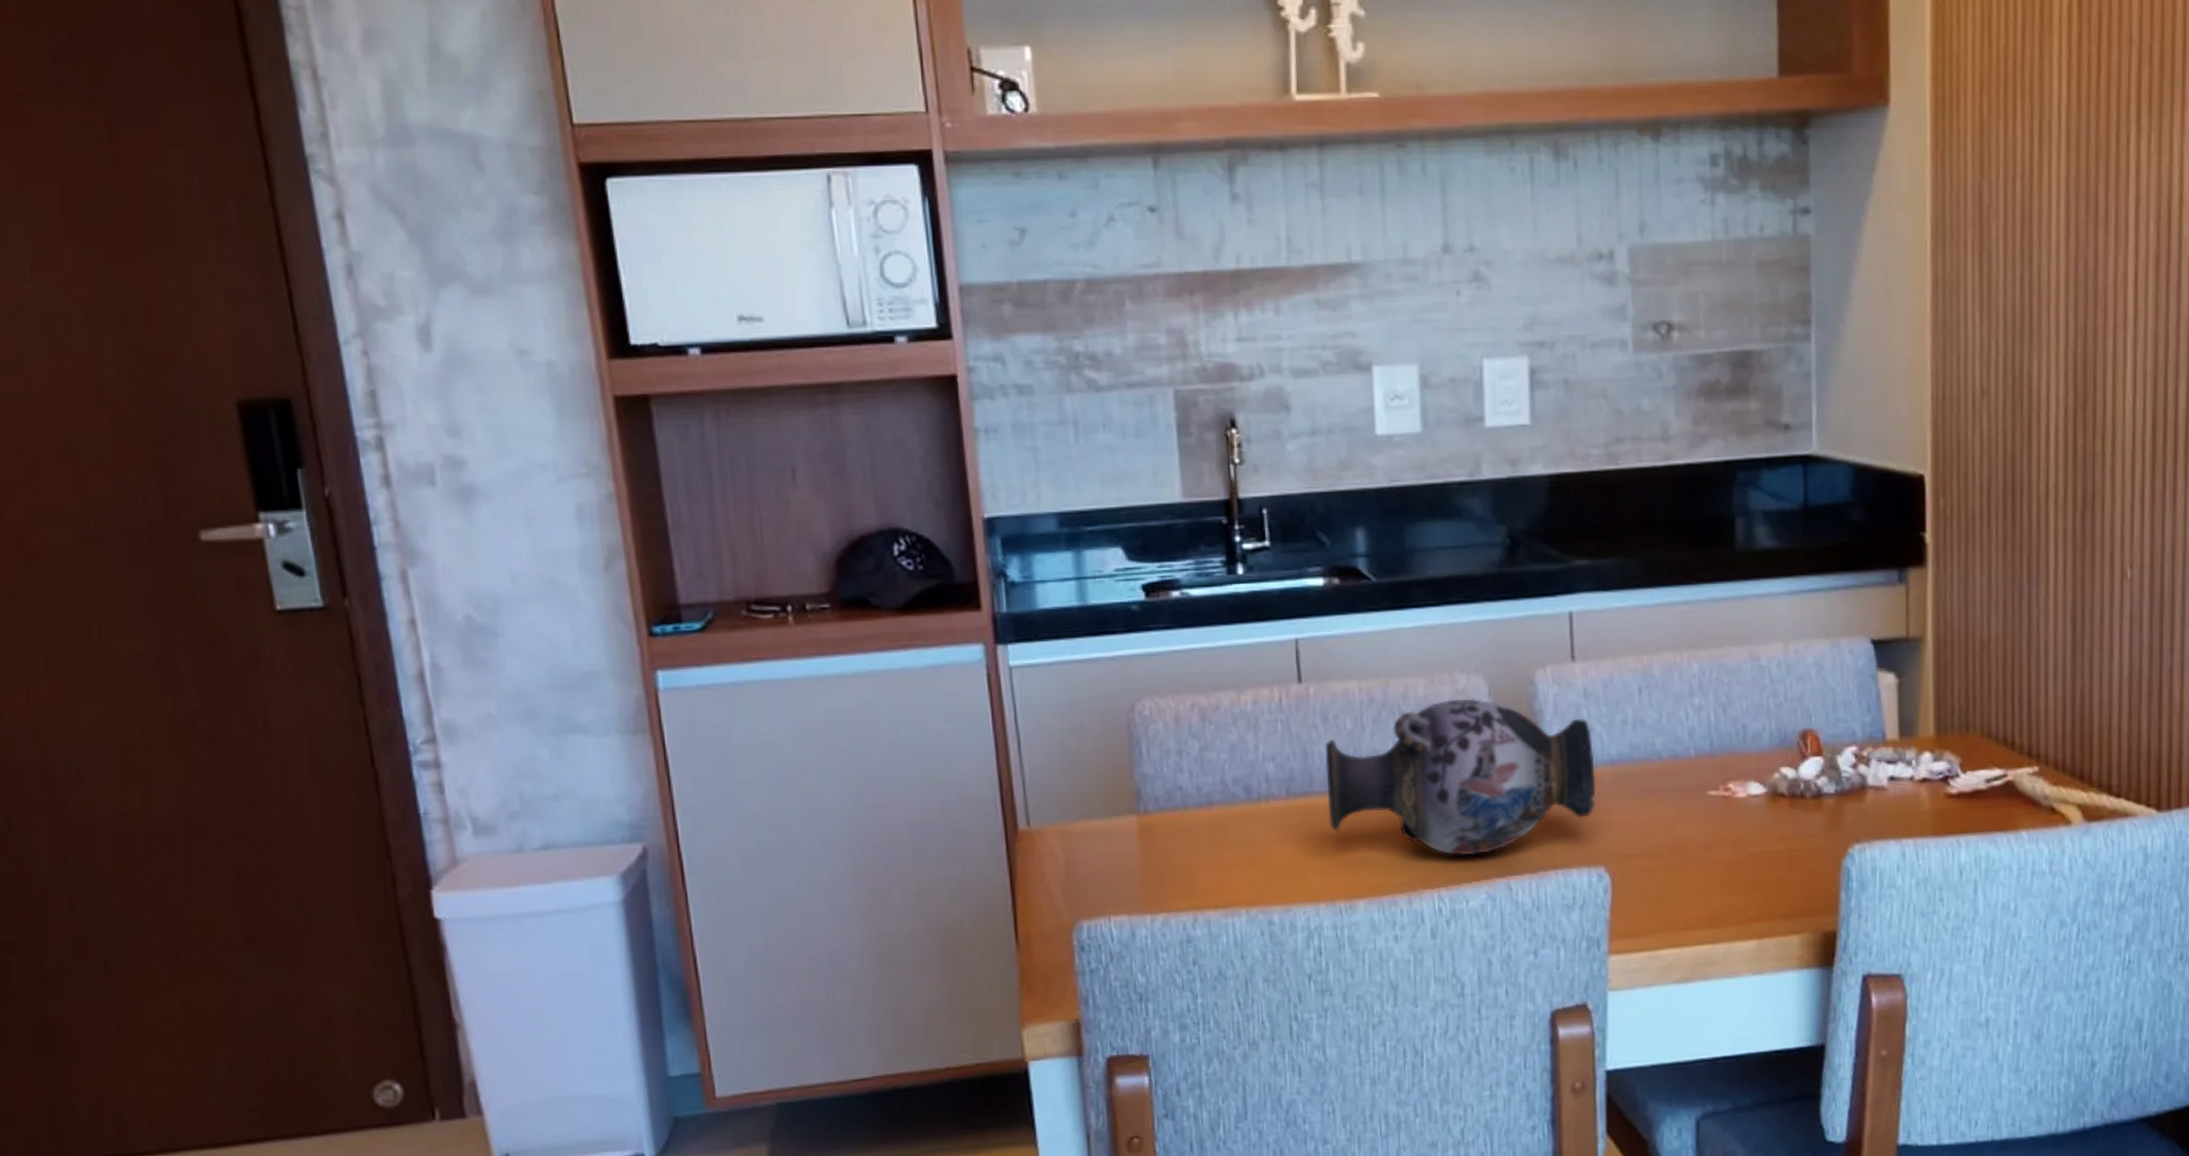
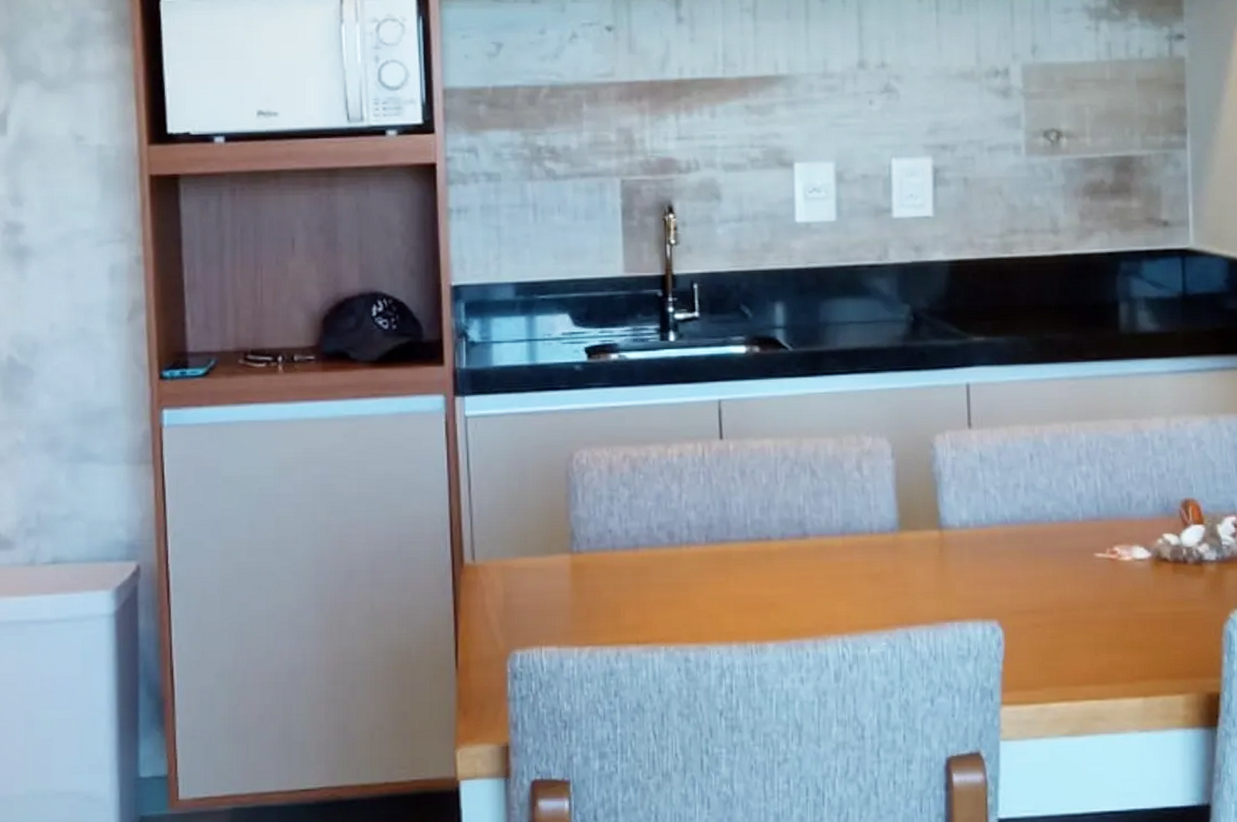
decorative vase: present [1325,698,1596,856] -> none [742,459,990,605]

